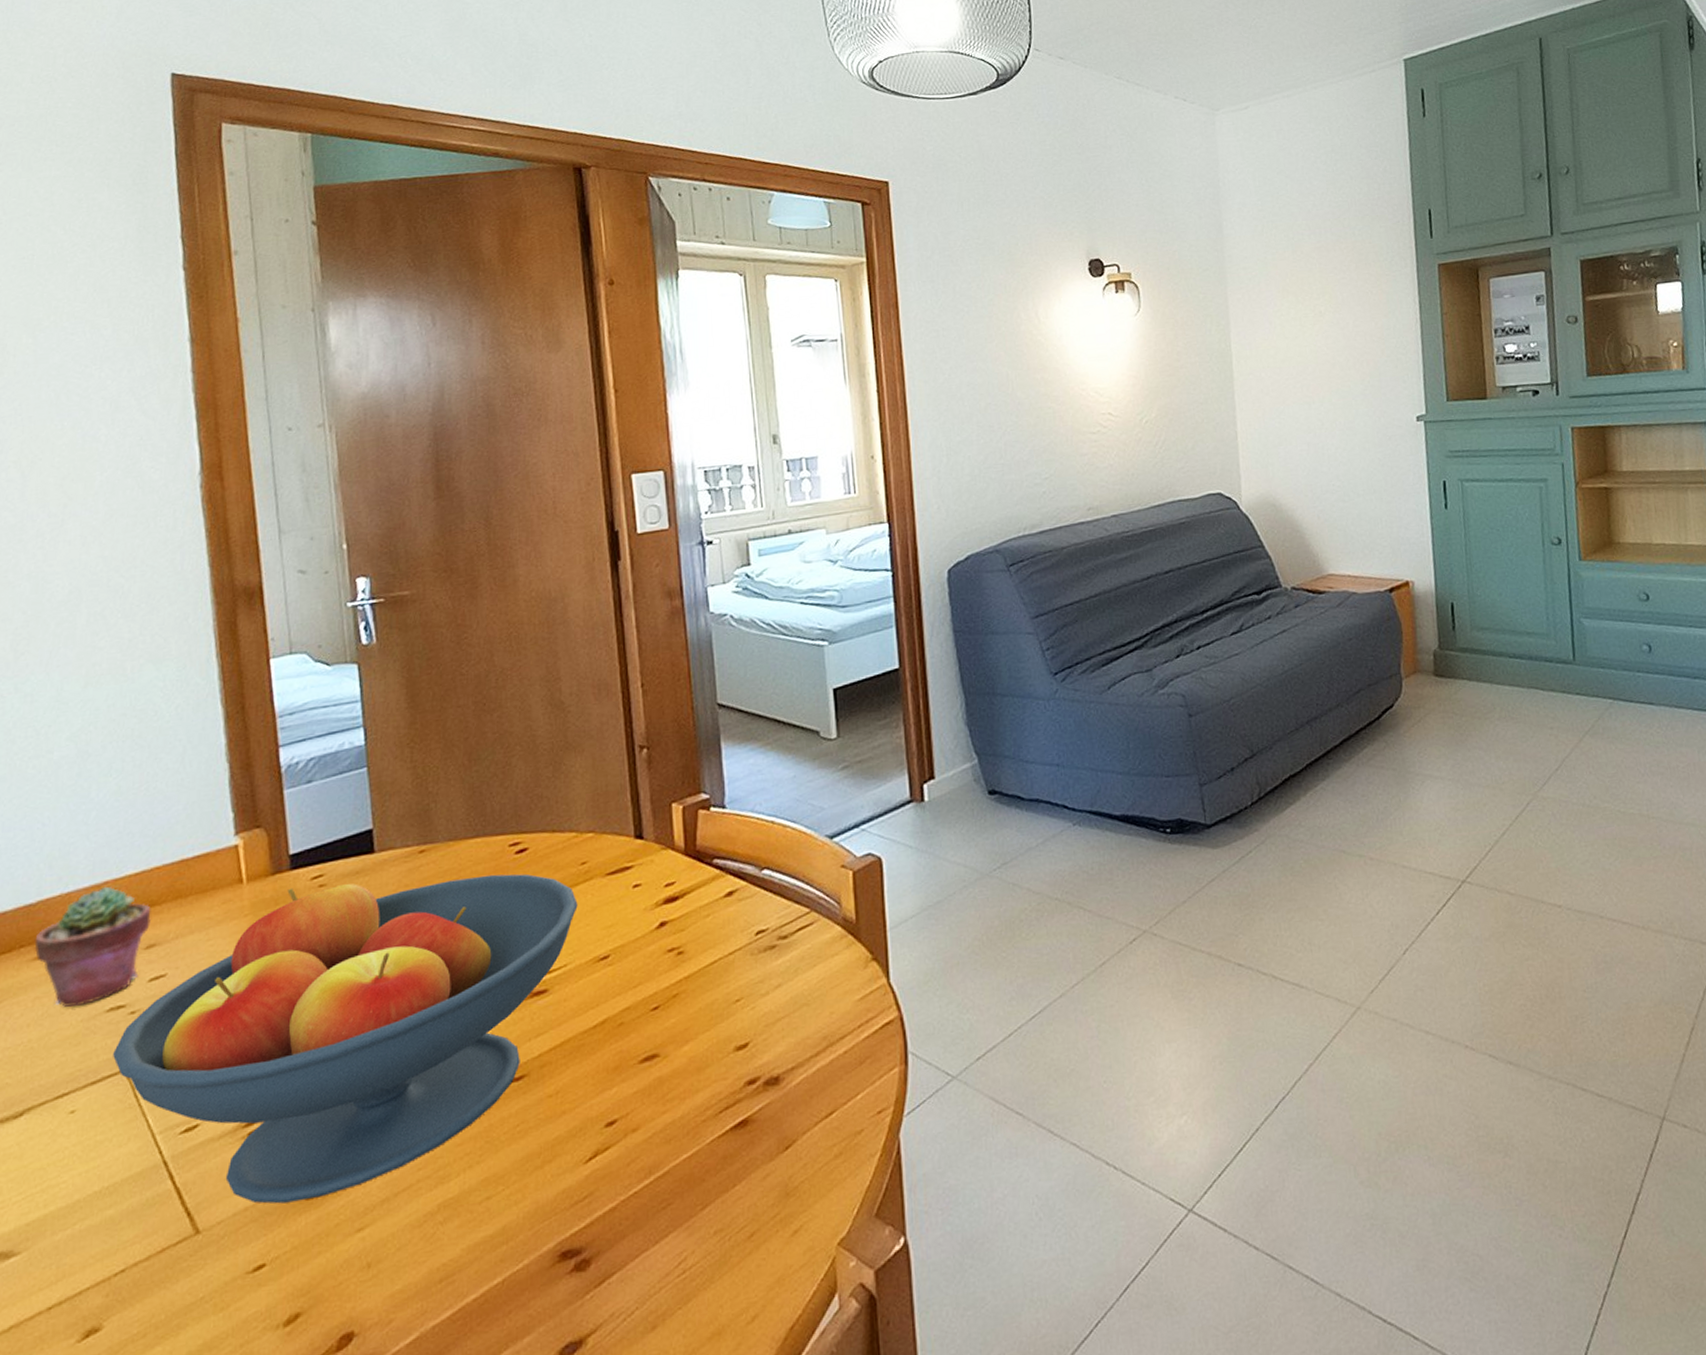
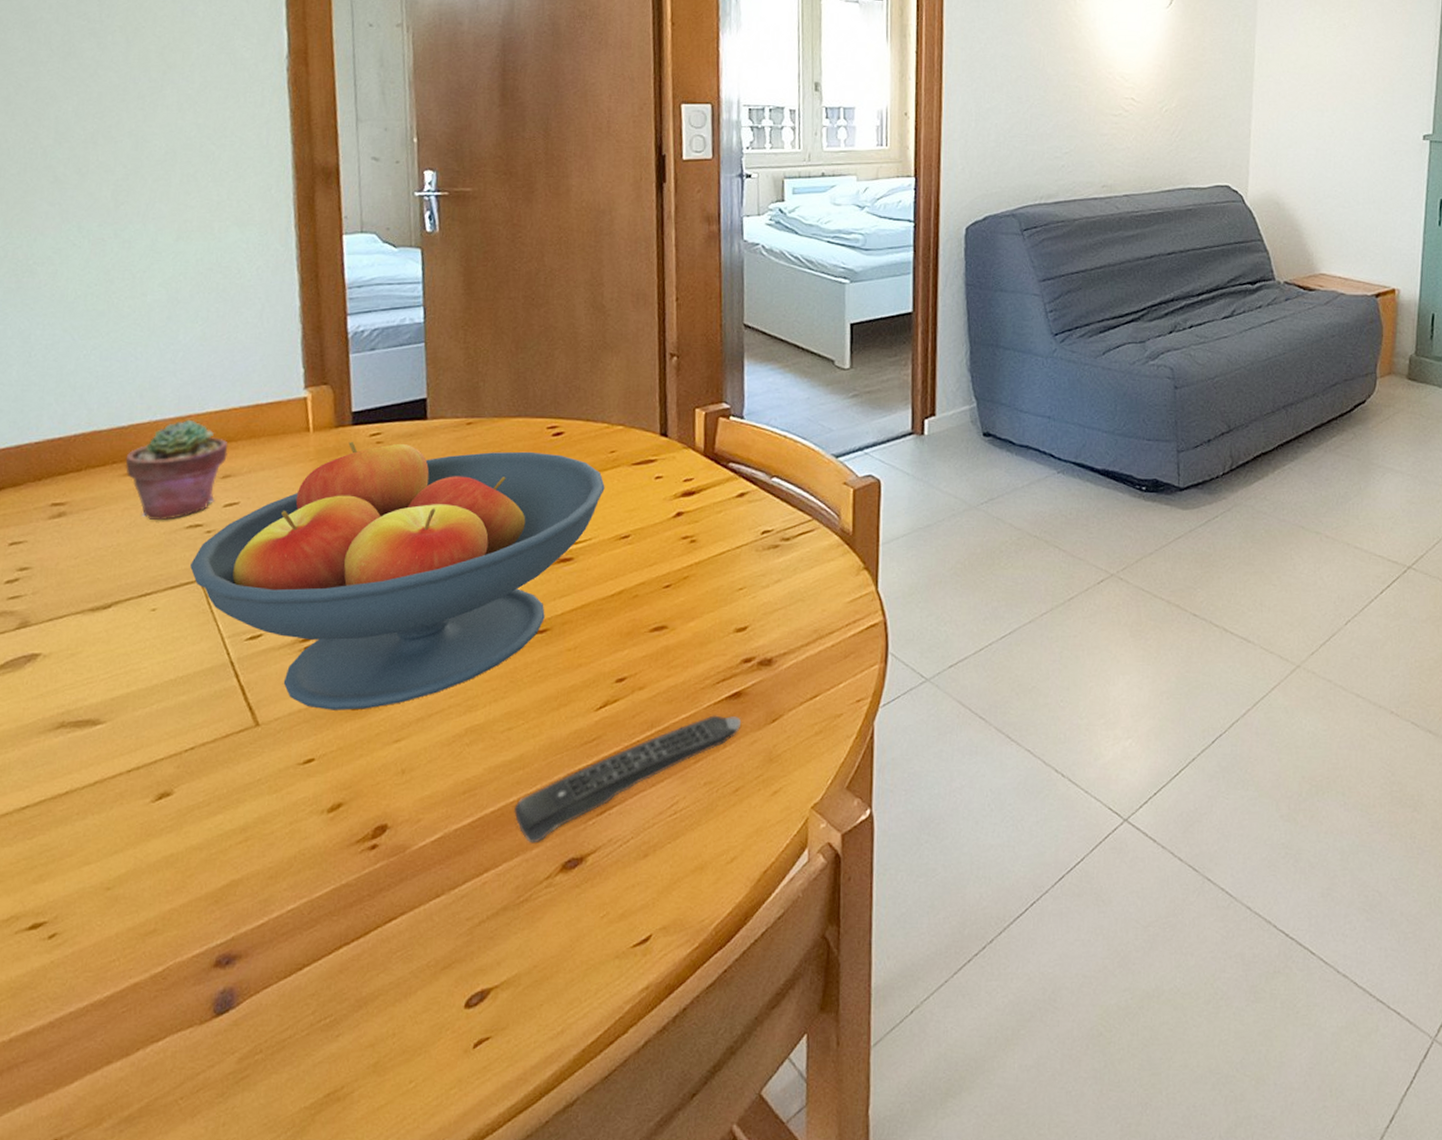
remote control: none [500,1148,751,1331] -> present [514,715,742,844]

